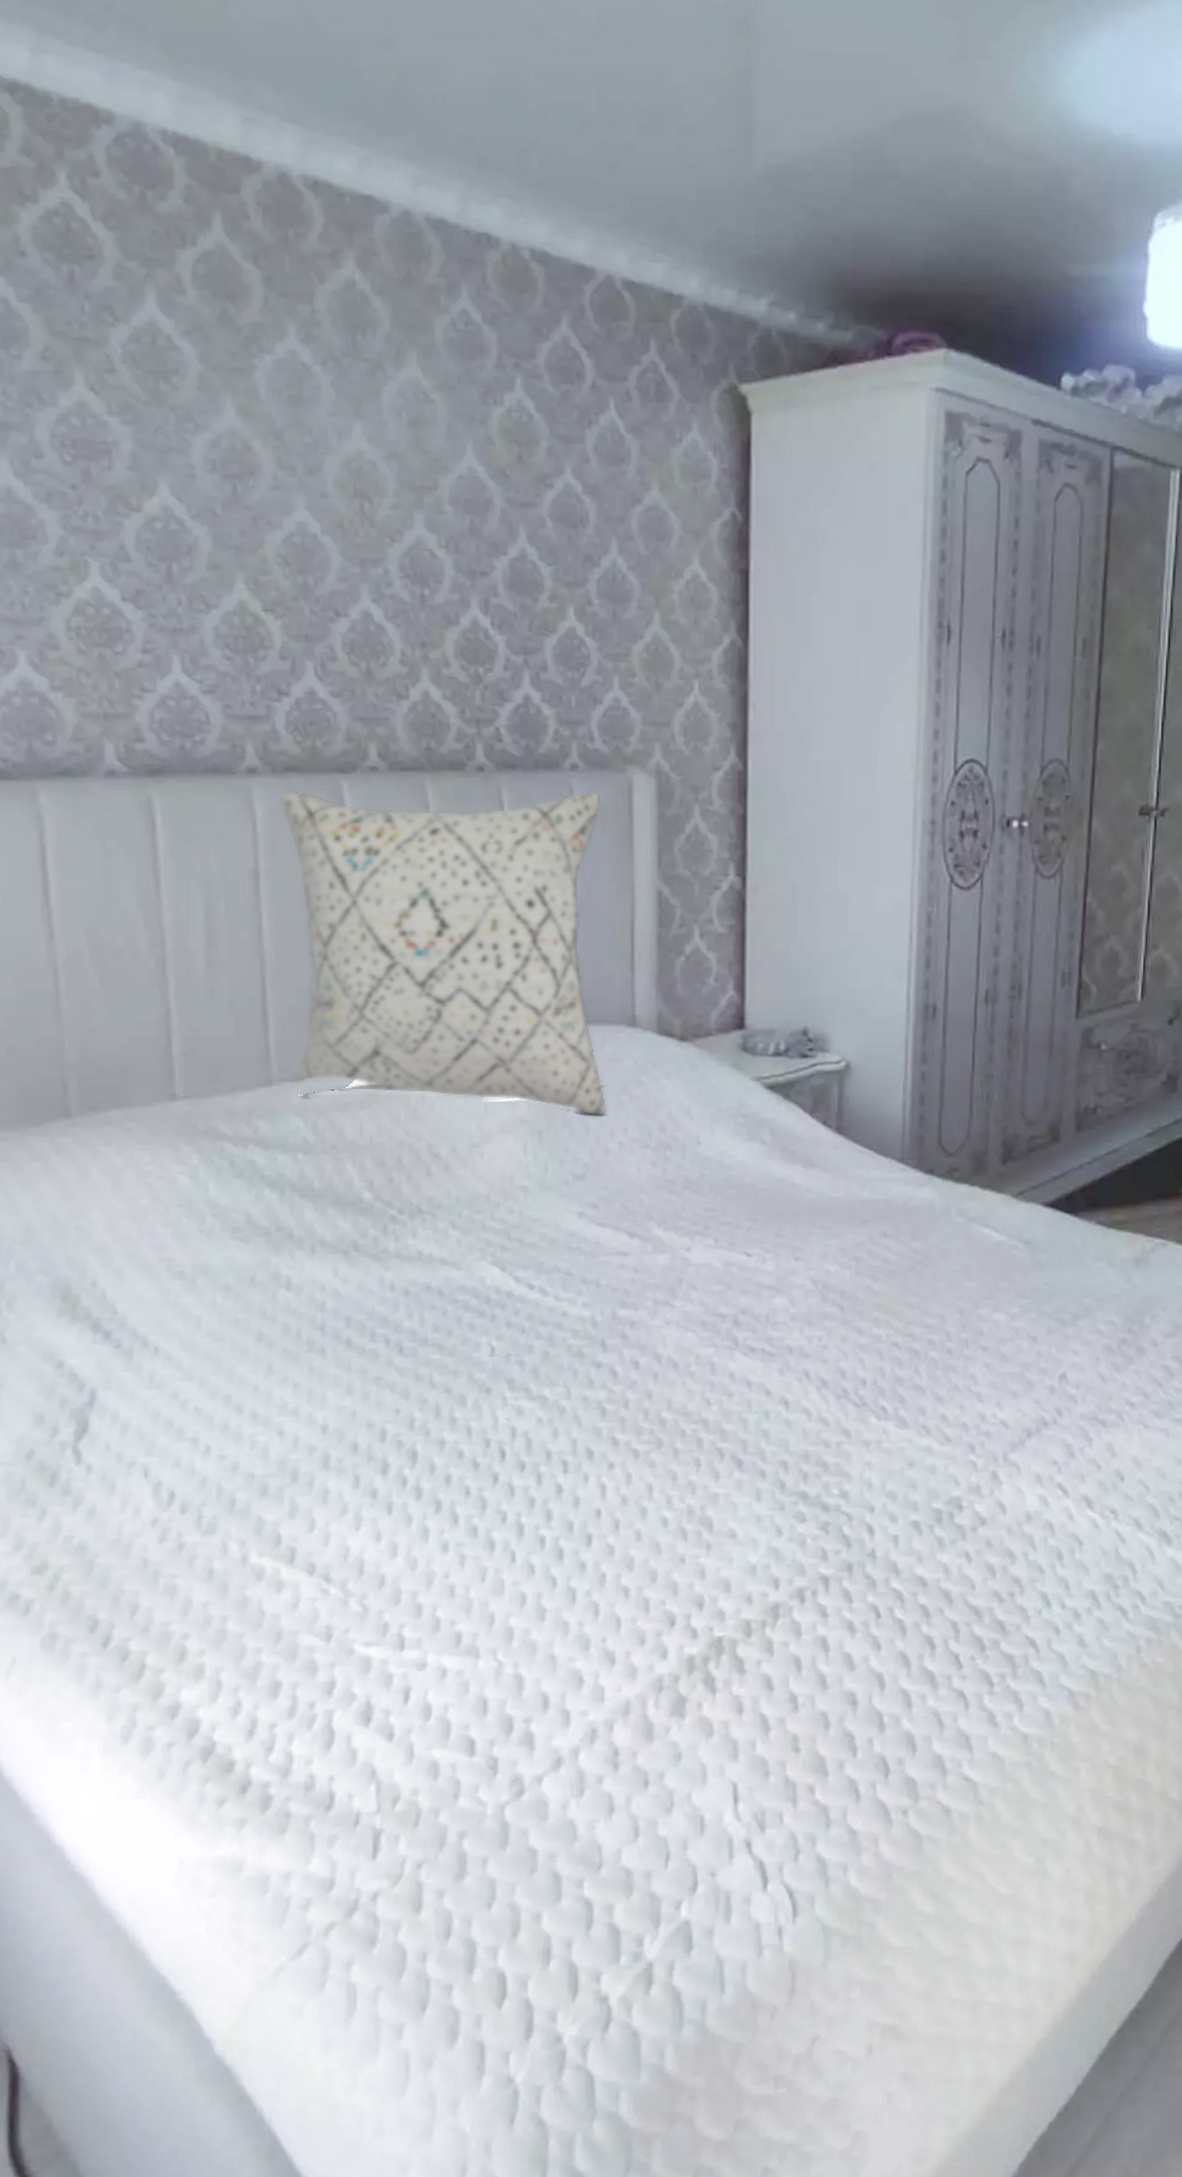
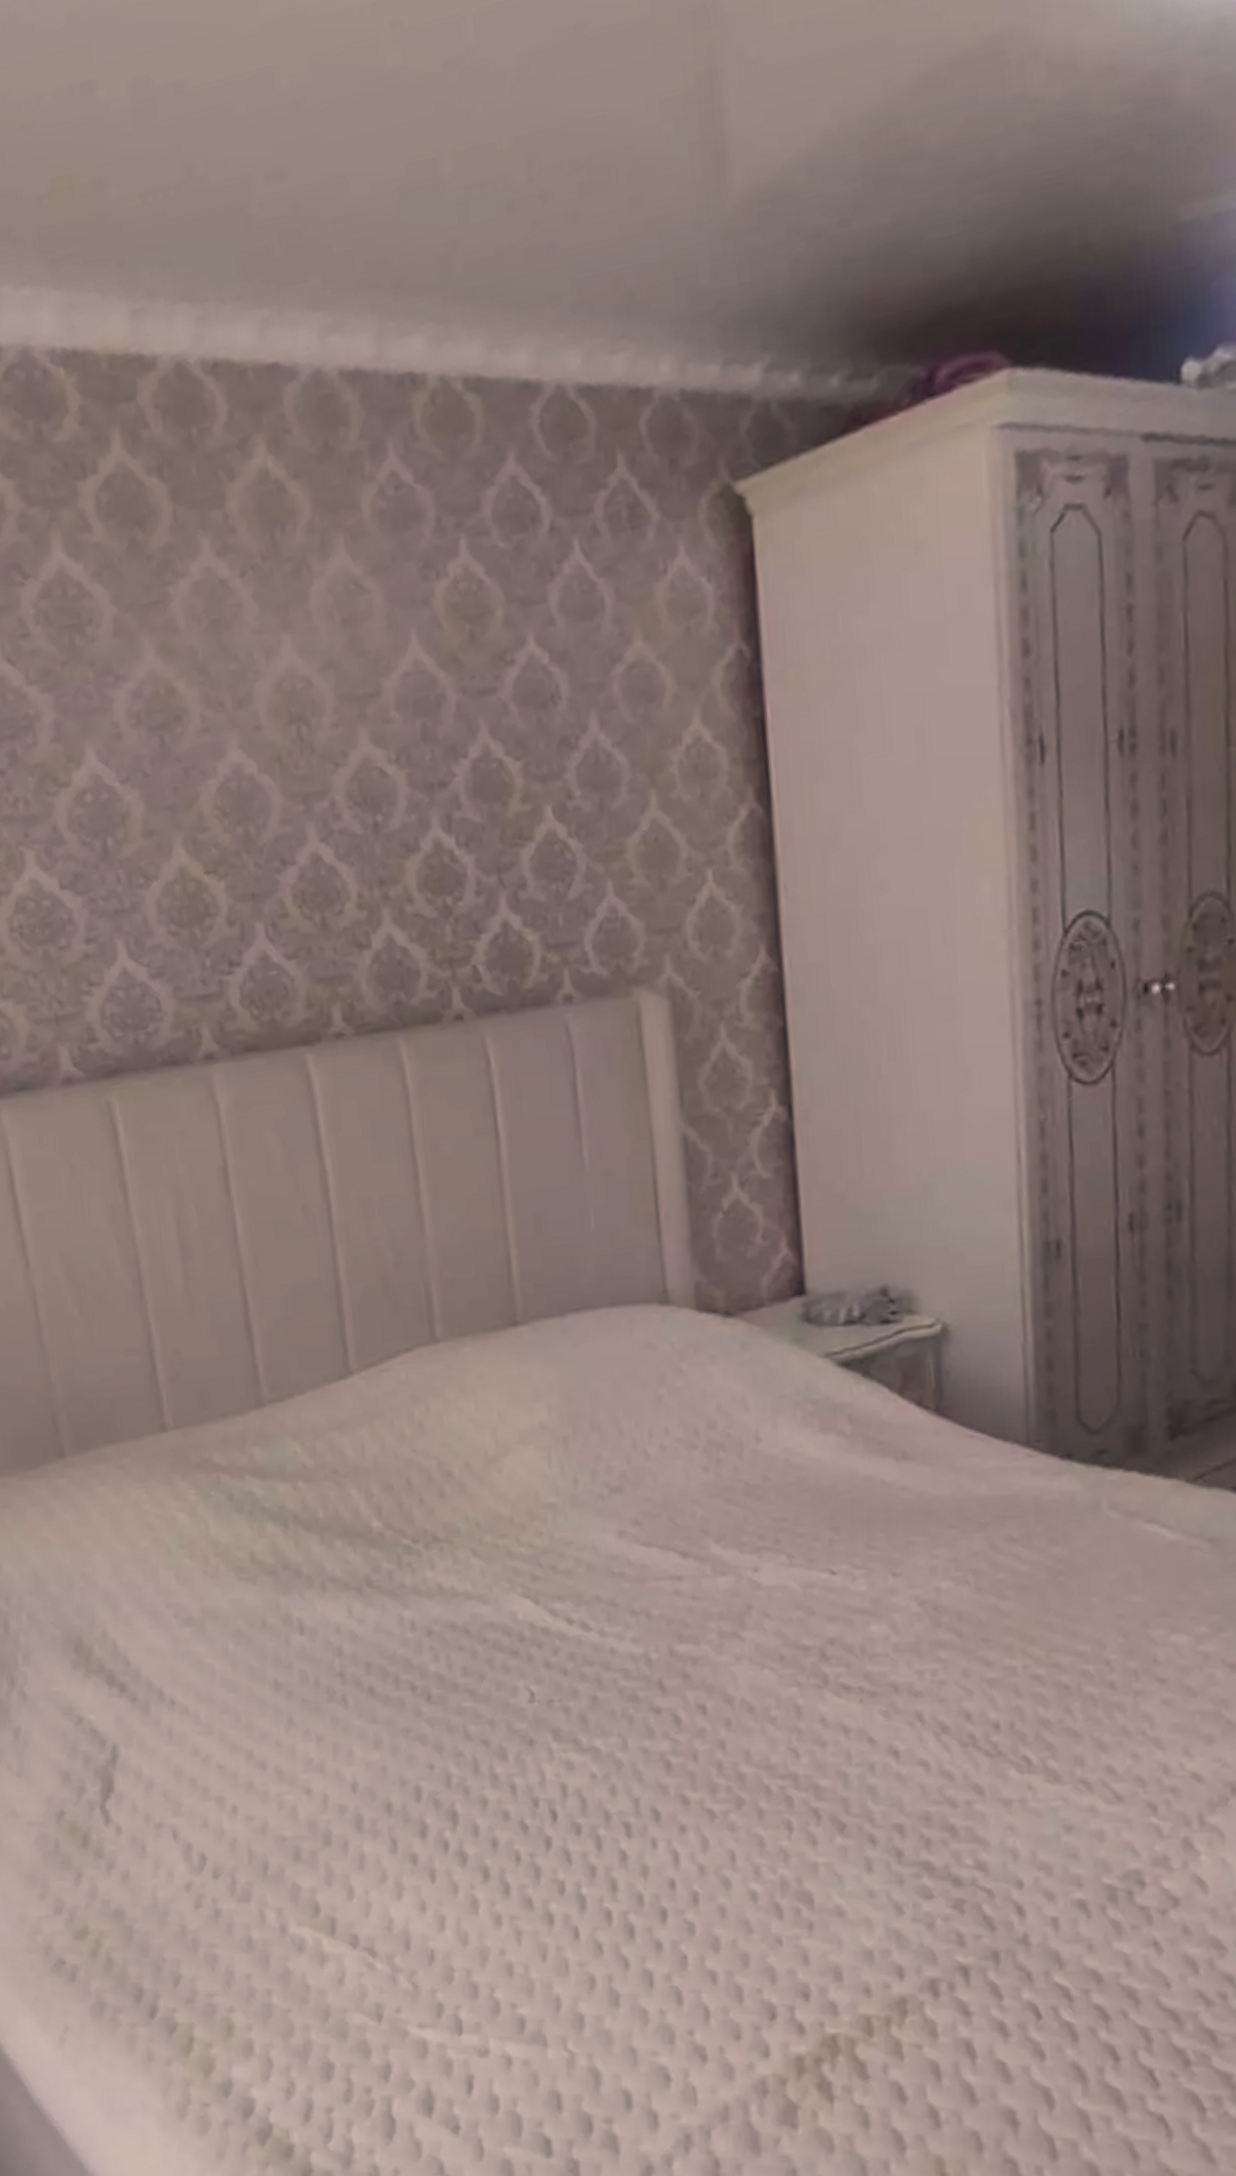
pillow: present [279,790,607,1117] -> none [240,1024,643,1416]

